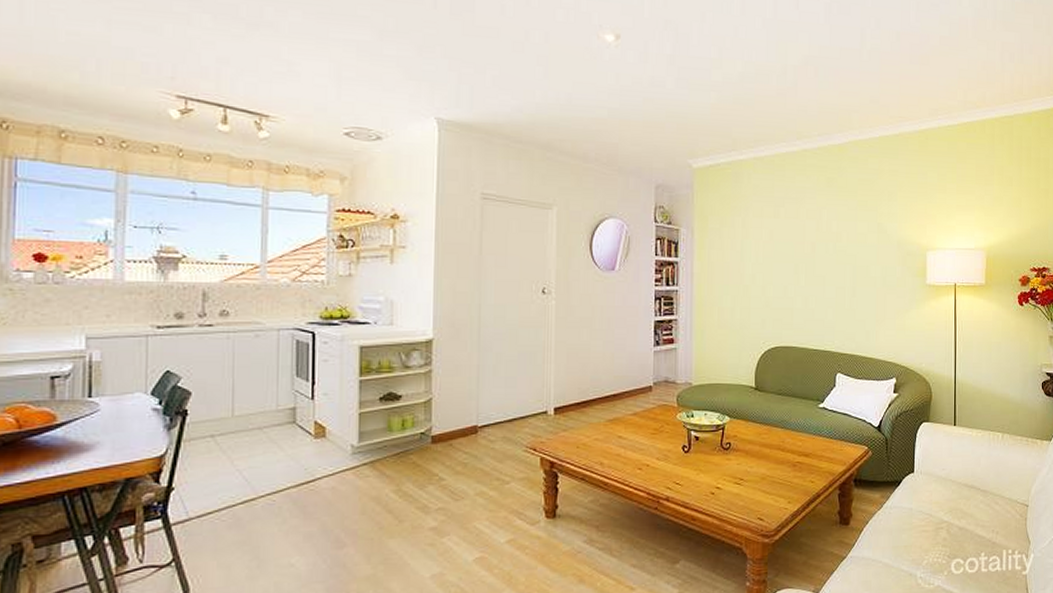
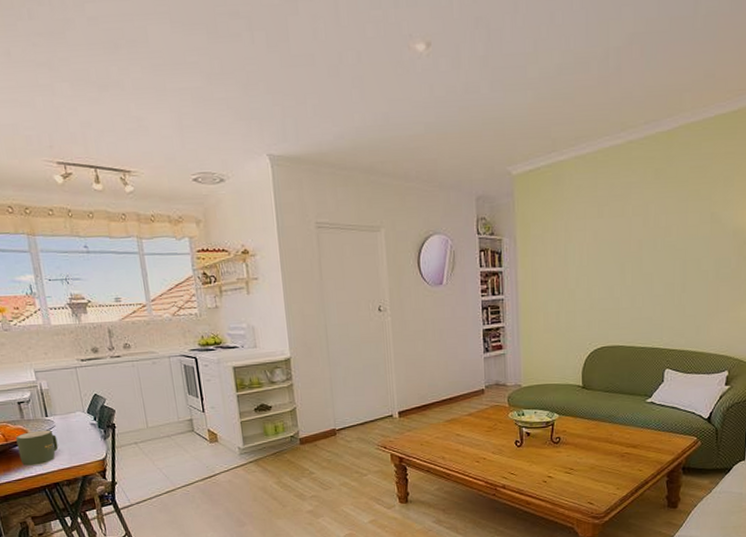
mug: none [34,415,98,465] -> present [15,430,59,467]

